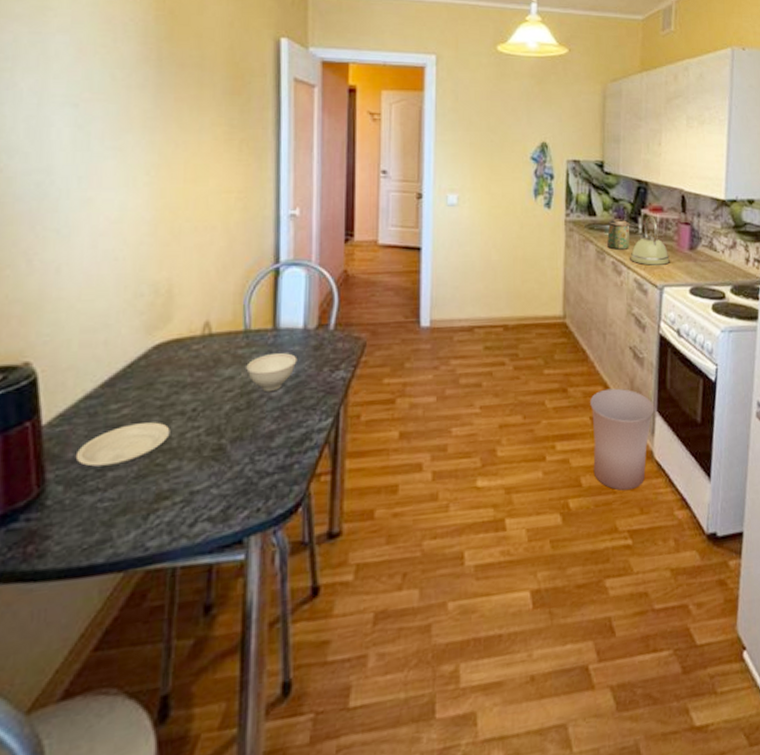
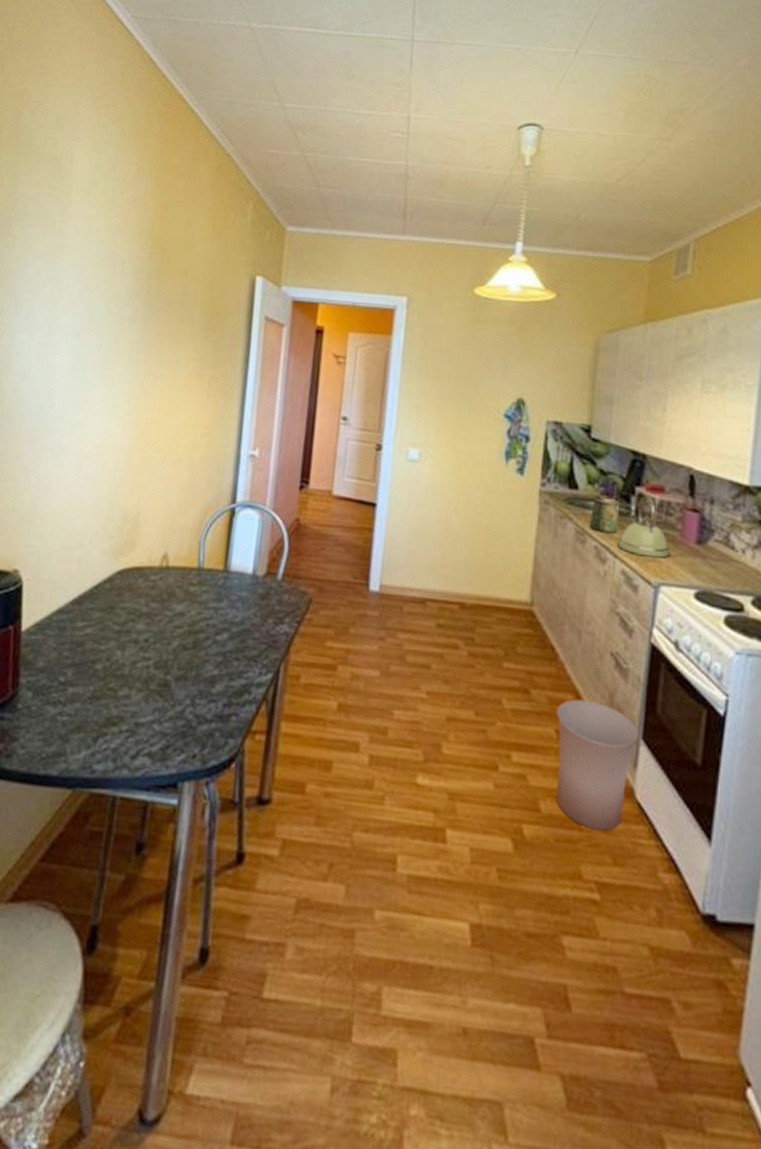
plate: present [75,422,170,467] -> none [44,644,124,682]
bowl: present [246,353,297,393] -> none [196,595,244,636]

